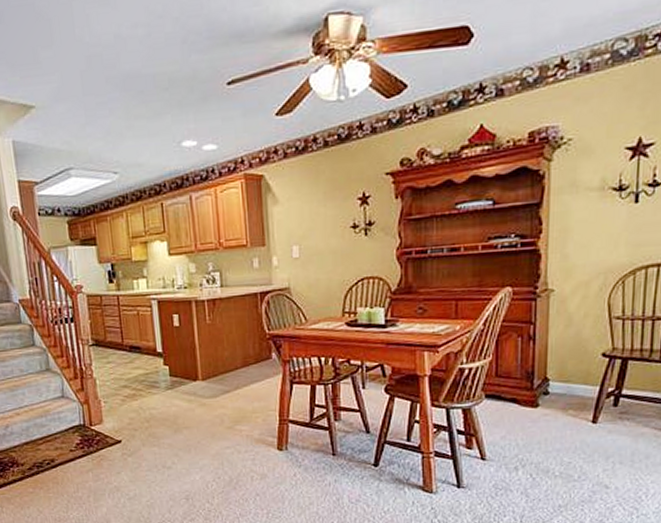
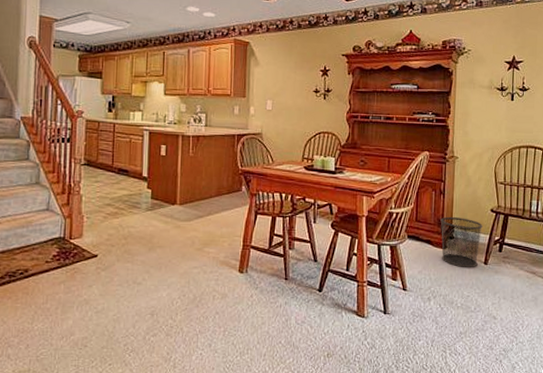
trash can: none [529,367,590,429] -> present [440,217,483,267]

